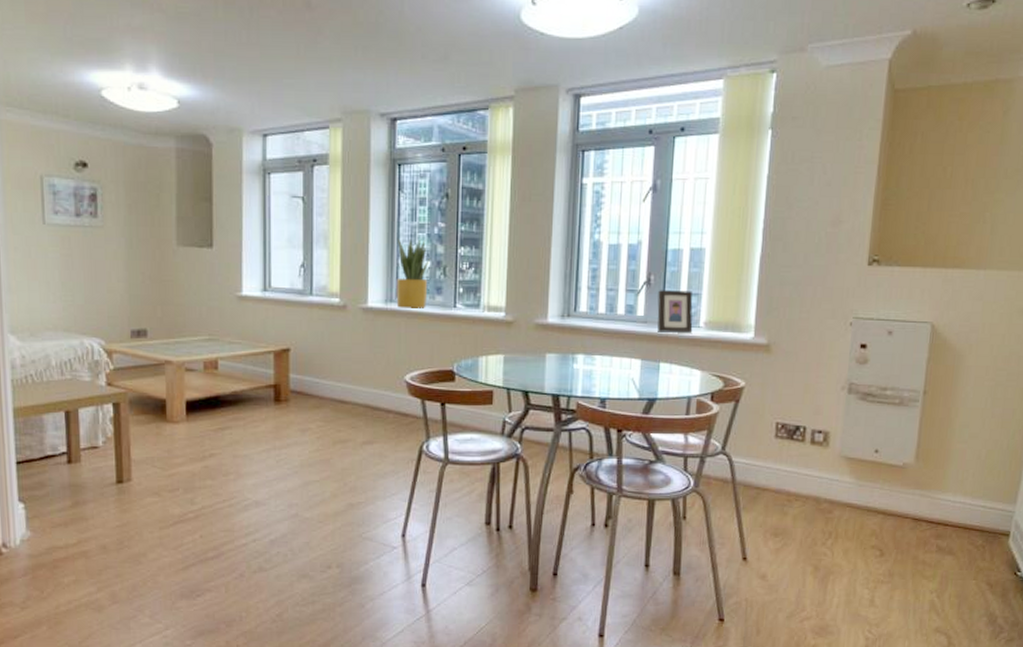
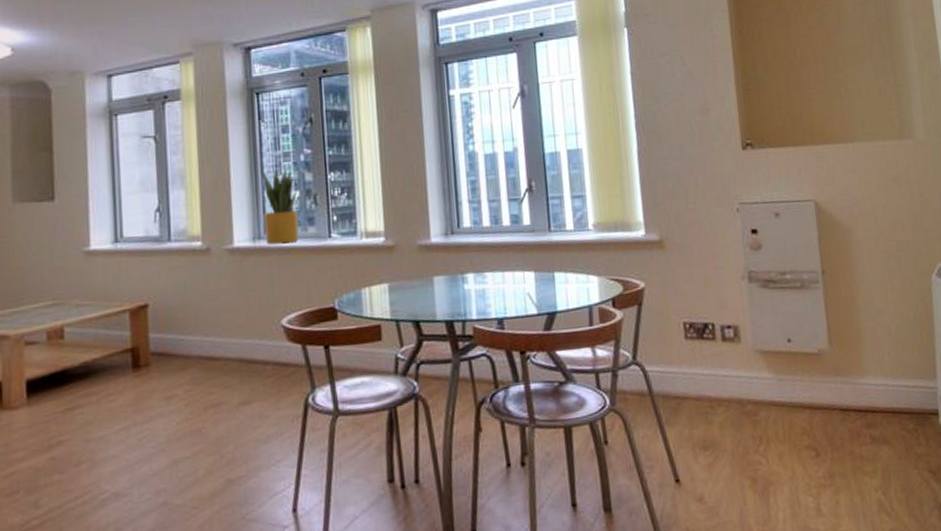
picture frame: present [657,290,693,333] -> none [541,193,583,240]

